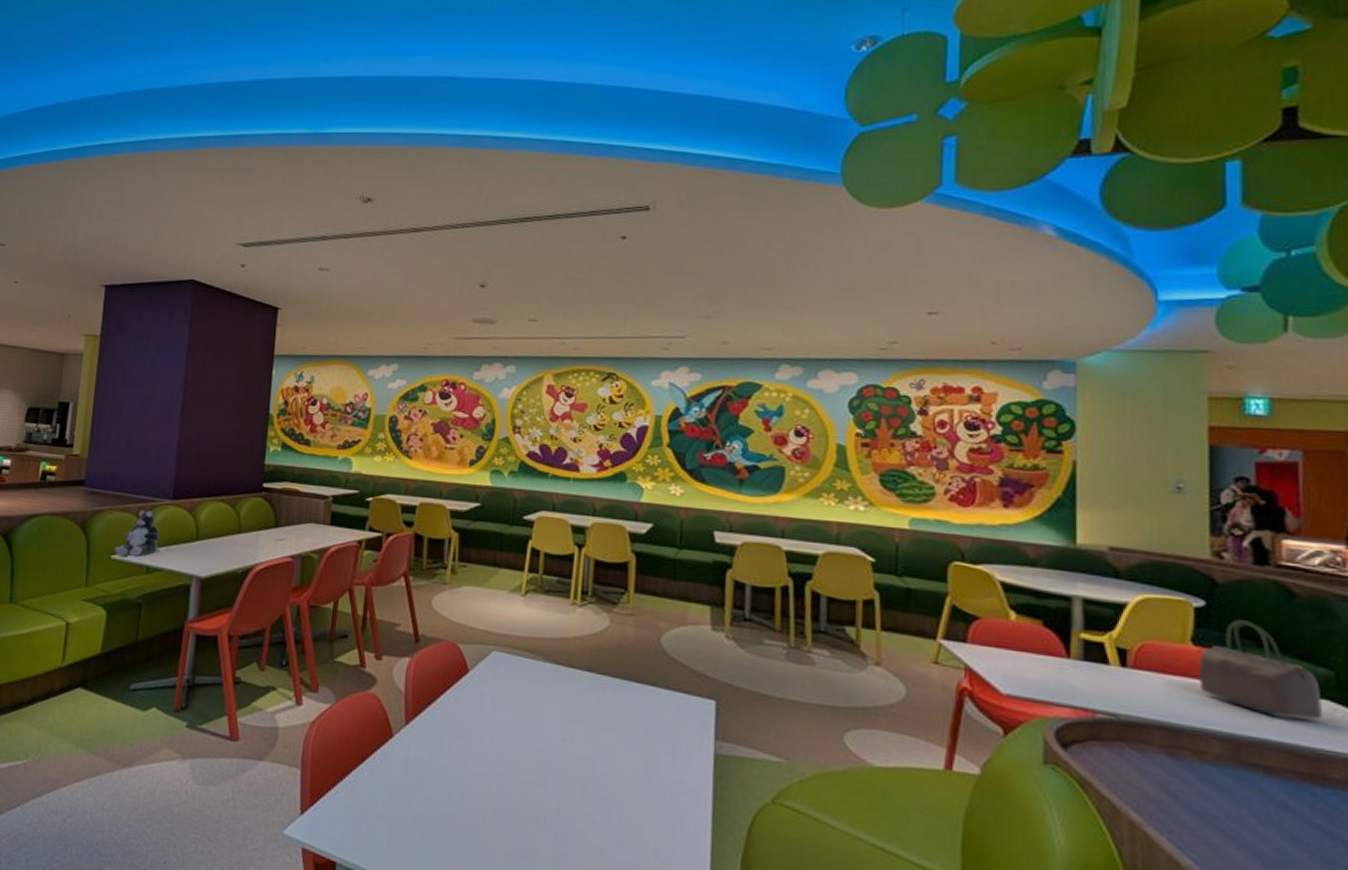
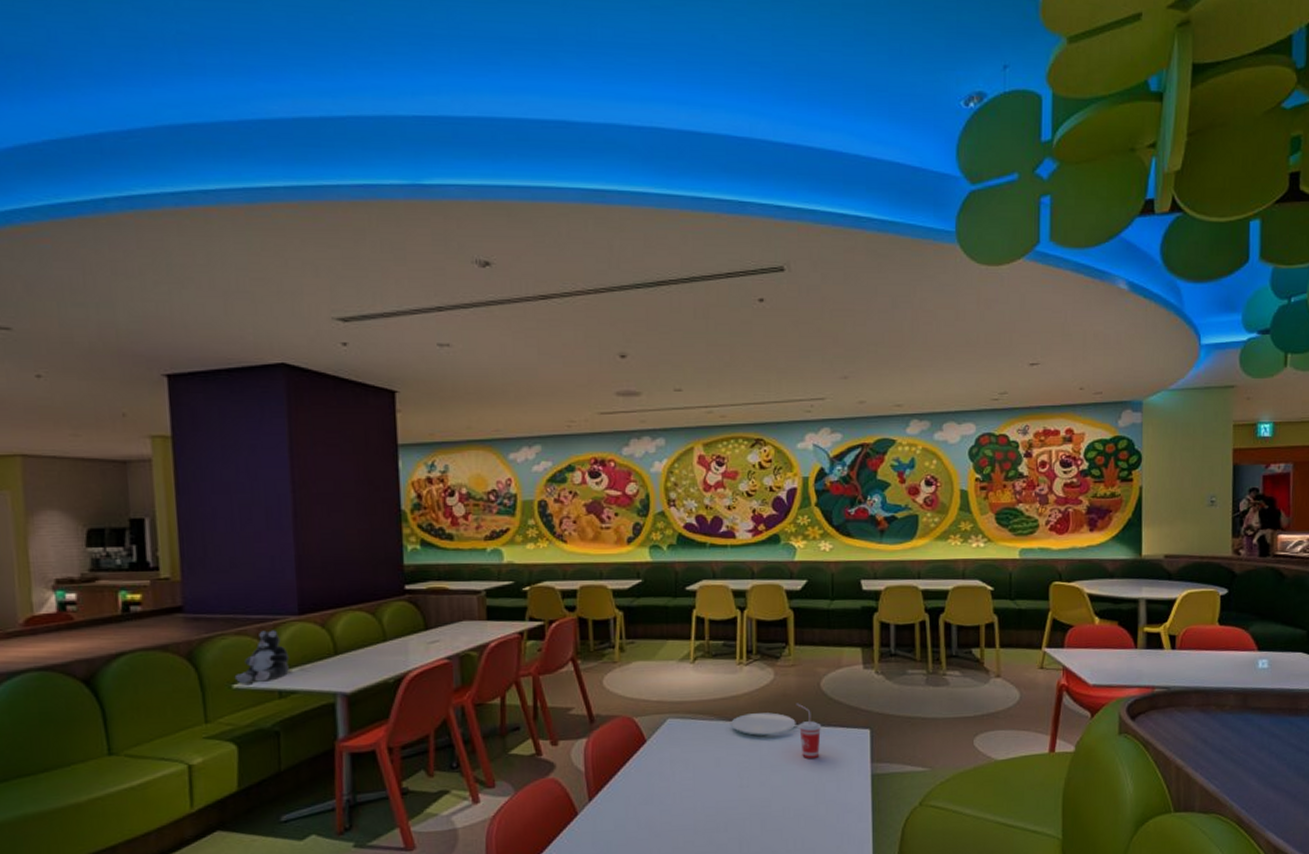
plate: none [558,659,631,689] -> present [731,712,796,735]
beverage cup: none [632,657,660,724] -> present [796,703,822,759]
handbag: present [1199,619,1322,720] -> none [1222,601,1298,670]

